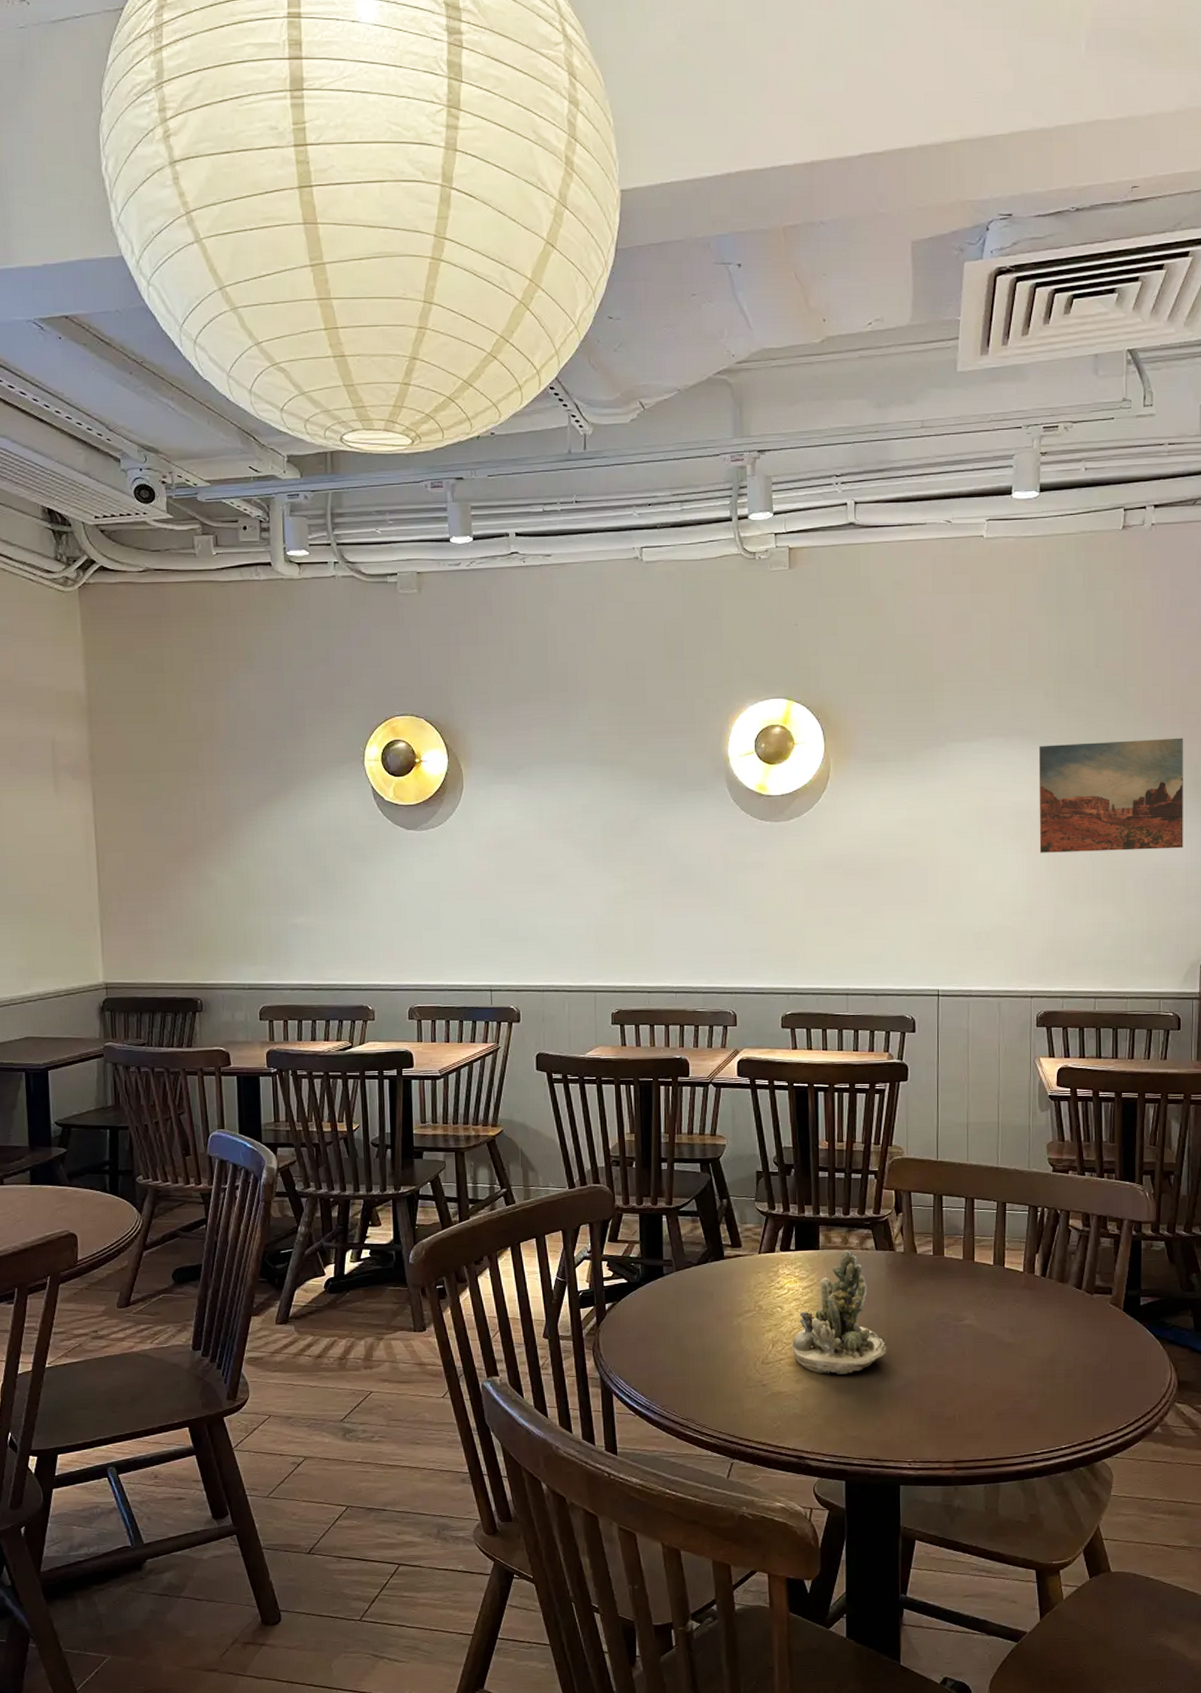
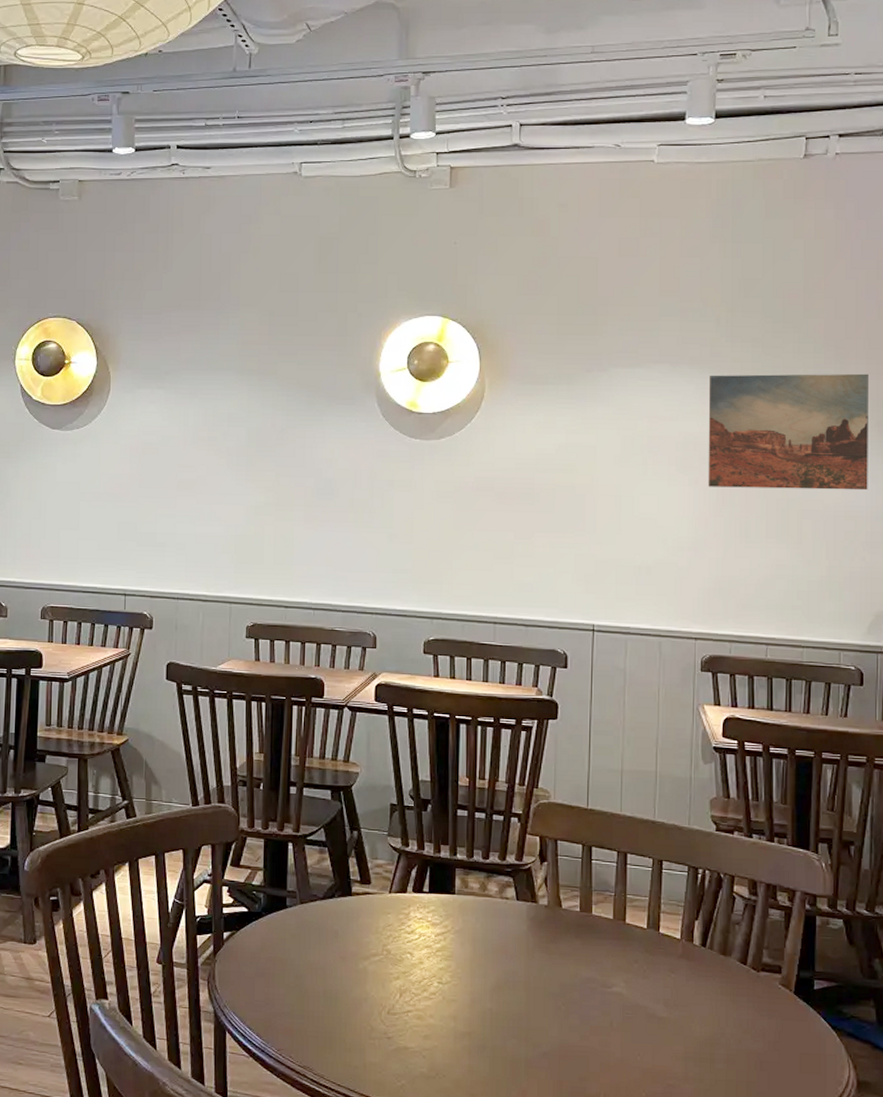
succulent planter: present [791,1249,888,1375] -> none [421,896,527,1035]

